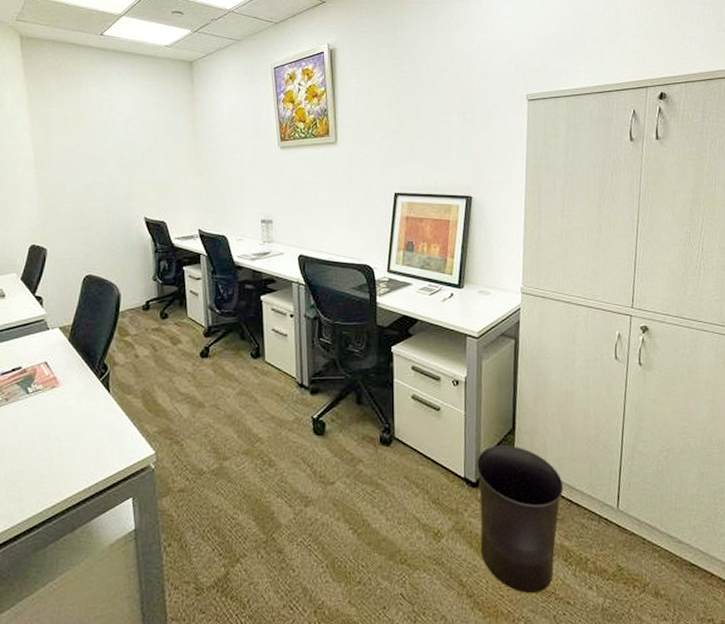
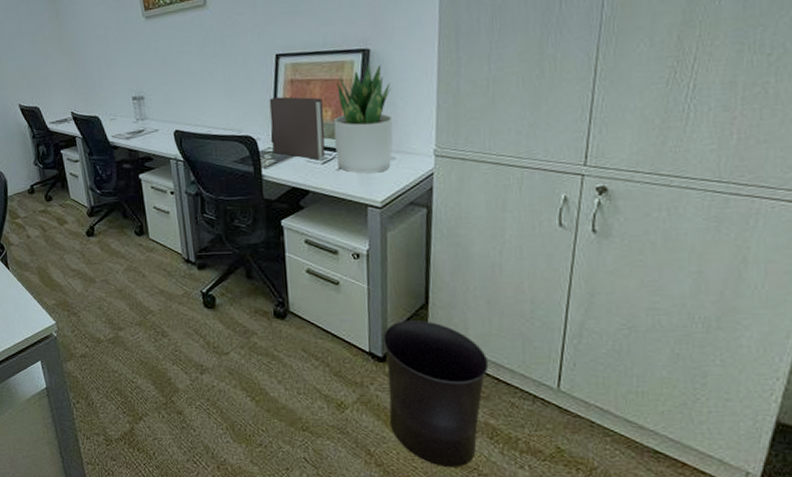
binder: none [387,231,433,291] -> present [269,96,325,160]
planter: none [441,210,489,306] -> present [333,64,393,174]

